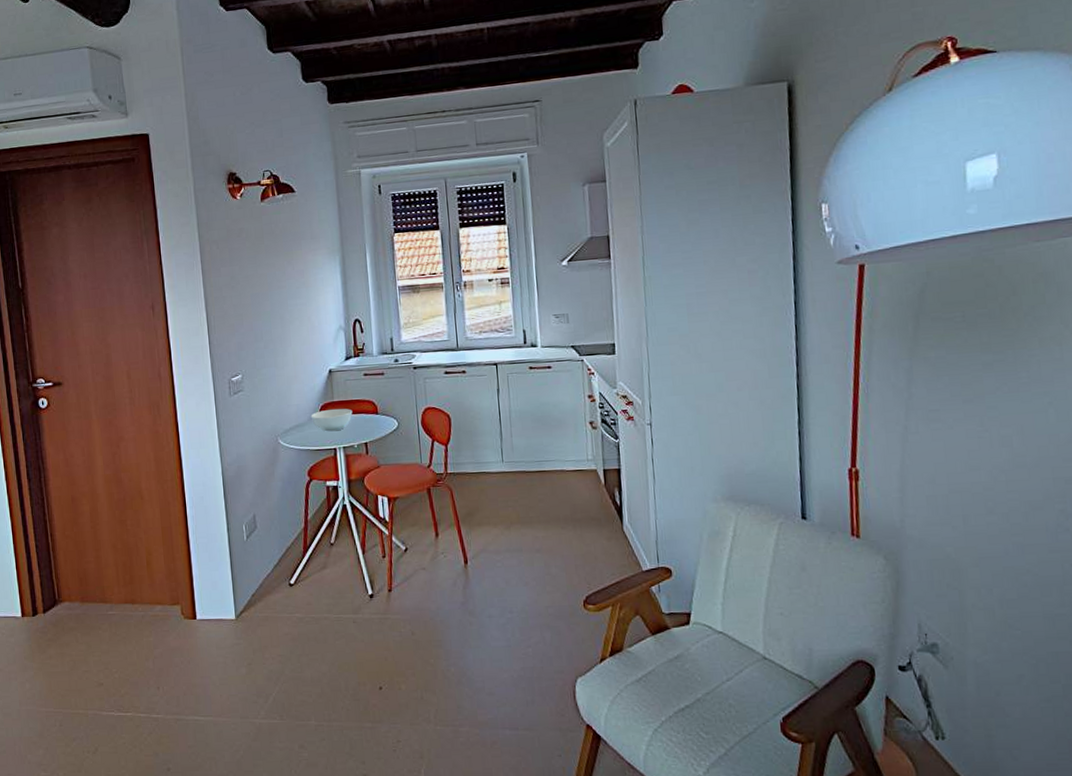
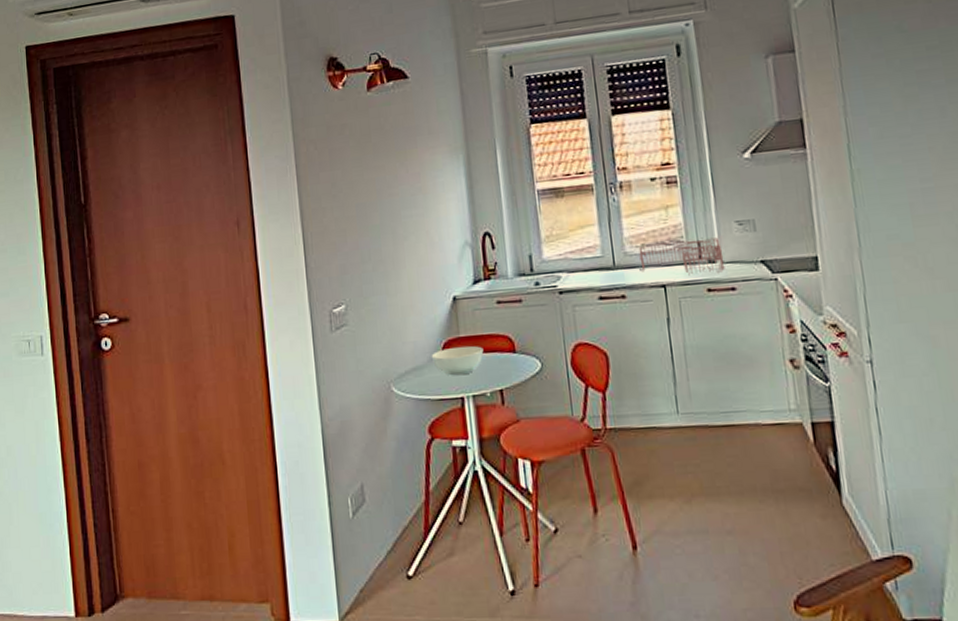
dish rack: none [477,327,544,355] -> present [638,237,725,274]

